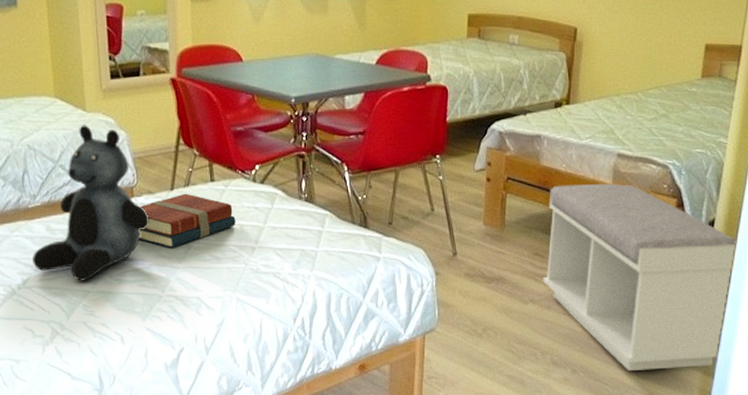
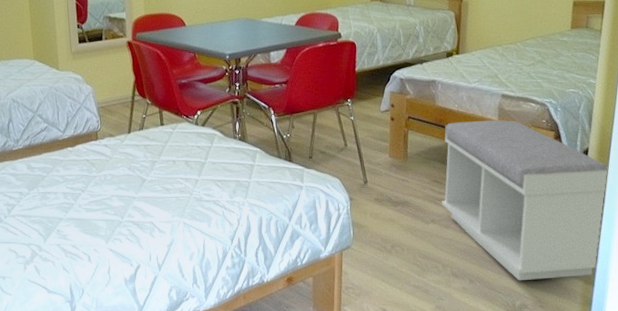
teddy bear: present [32,125,150,281] -> none [16,81,111,210]
books: present [139,193,236,248] -> none [102,136,182,182]

